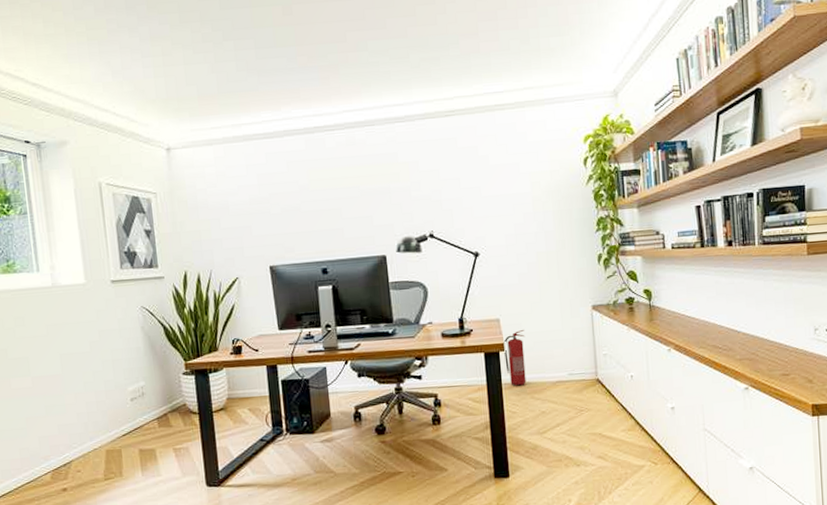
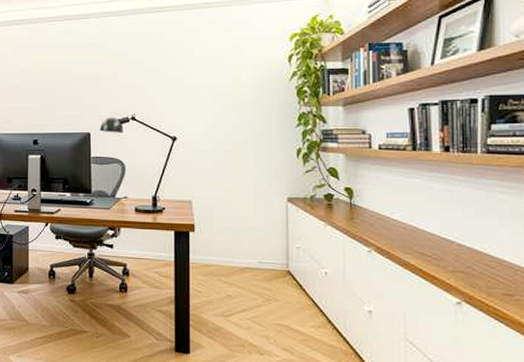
fire extinguisher: present [503,330,526,386] -> none [194,214,216,267]

